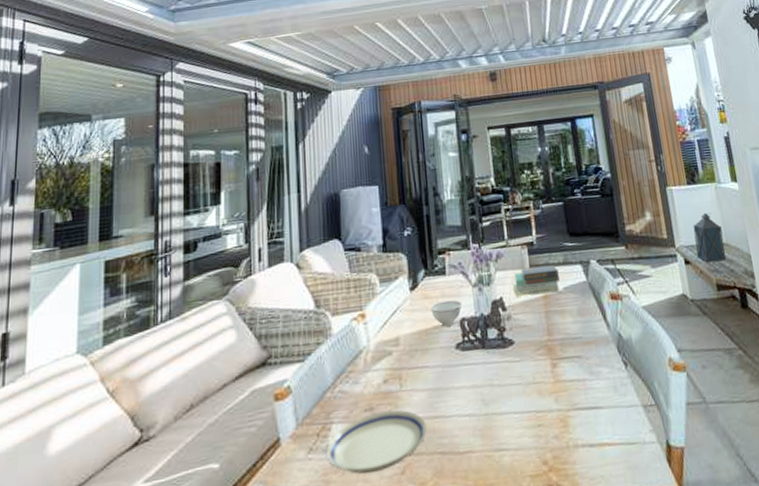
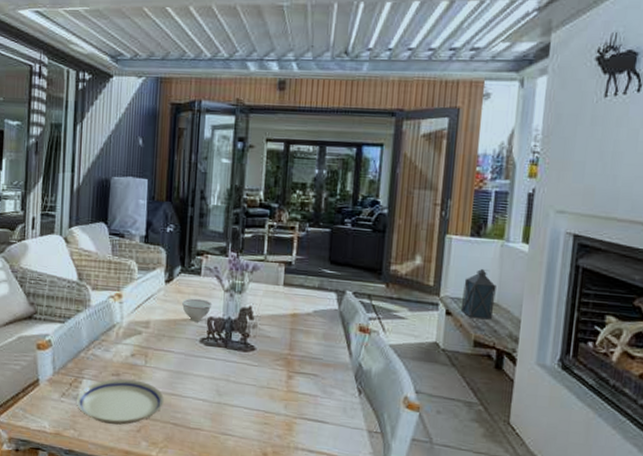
books: present [512,265,560,297] -> none [263,285,312,314]

